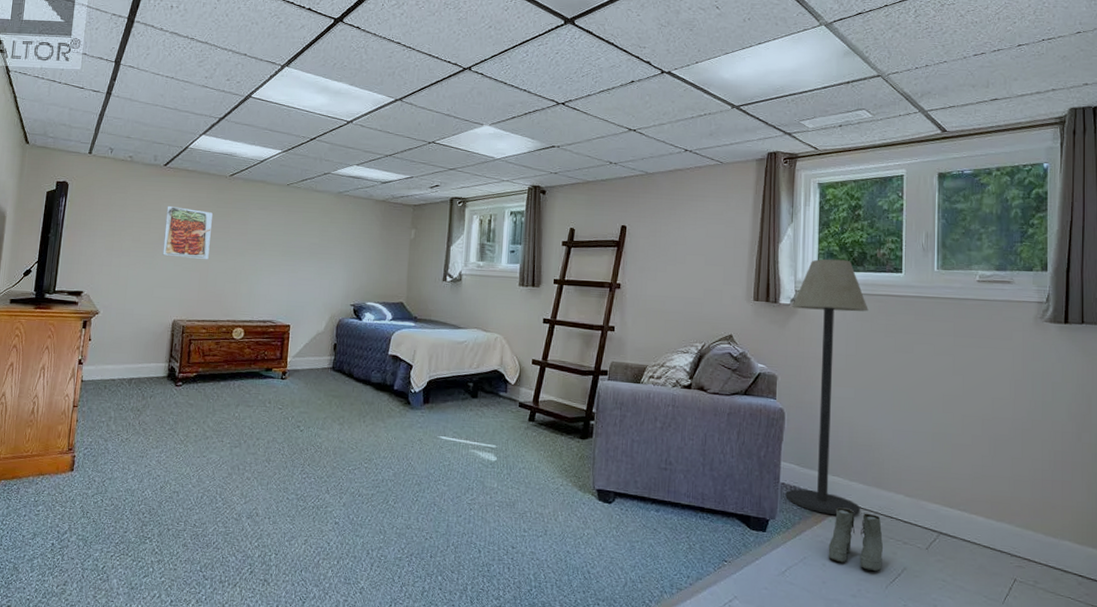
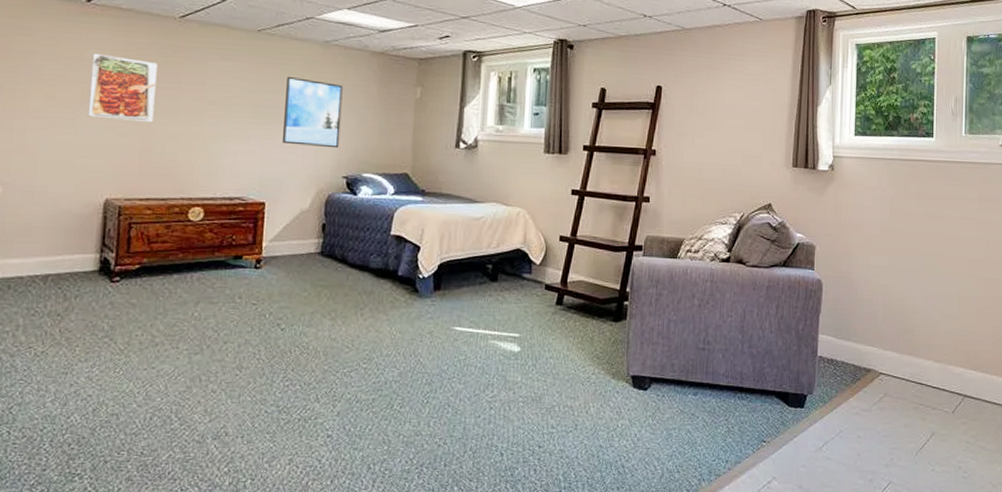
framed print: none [304,222,352,281] -> present [283,77,343,149]
floor lamp: present [785,259,868,516] -> none [823,123,902,386]
boots: present [828,507,884,572] -> none [863,377,914,439]

